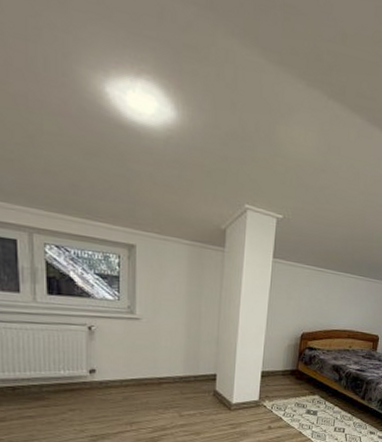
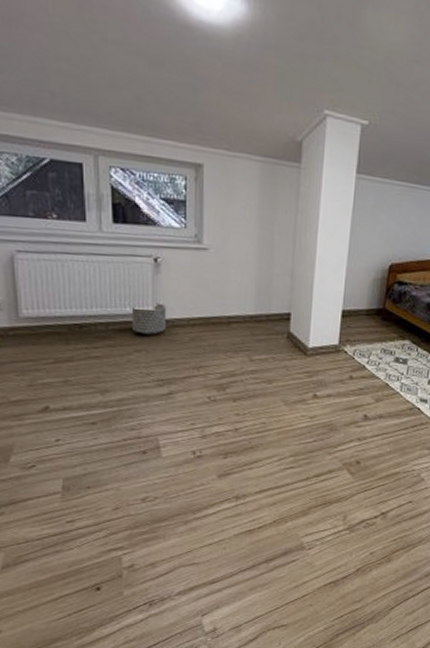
planter: none [65,366,101,395] -> present [131,303,167,335]

